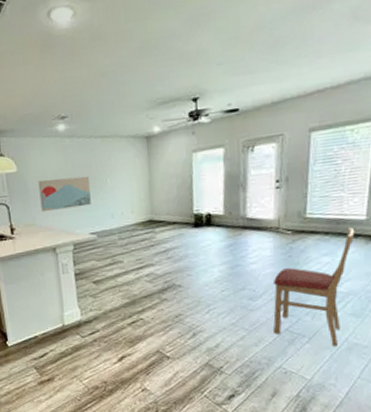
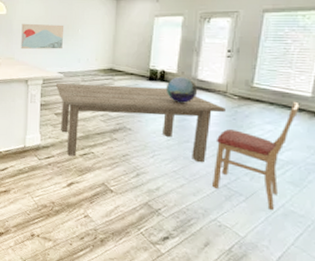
dining table: none [89,233,280,327] -> present [55,84,226,163]
decorative globe: none [213,217,249,248] -> present [165,77,198,103]

